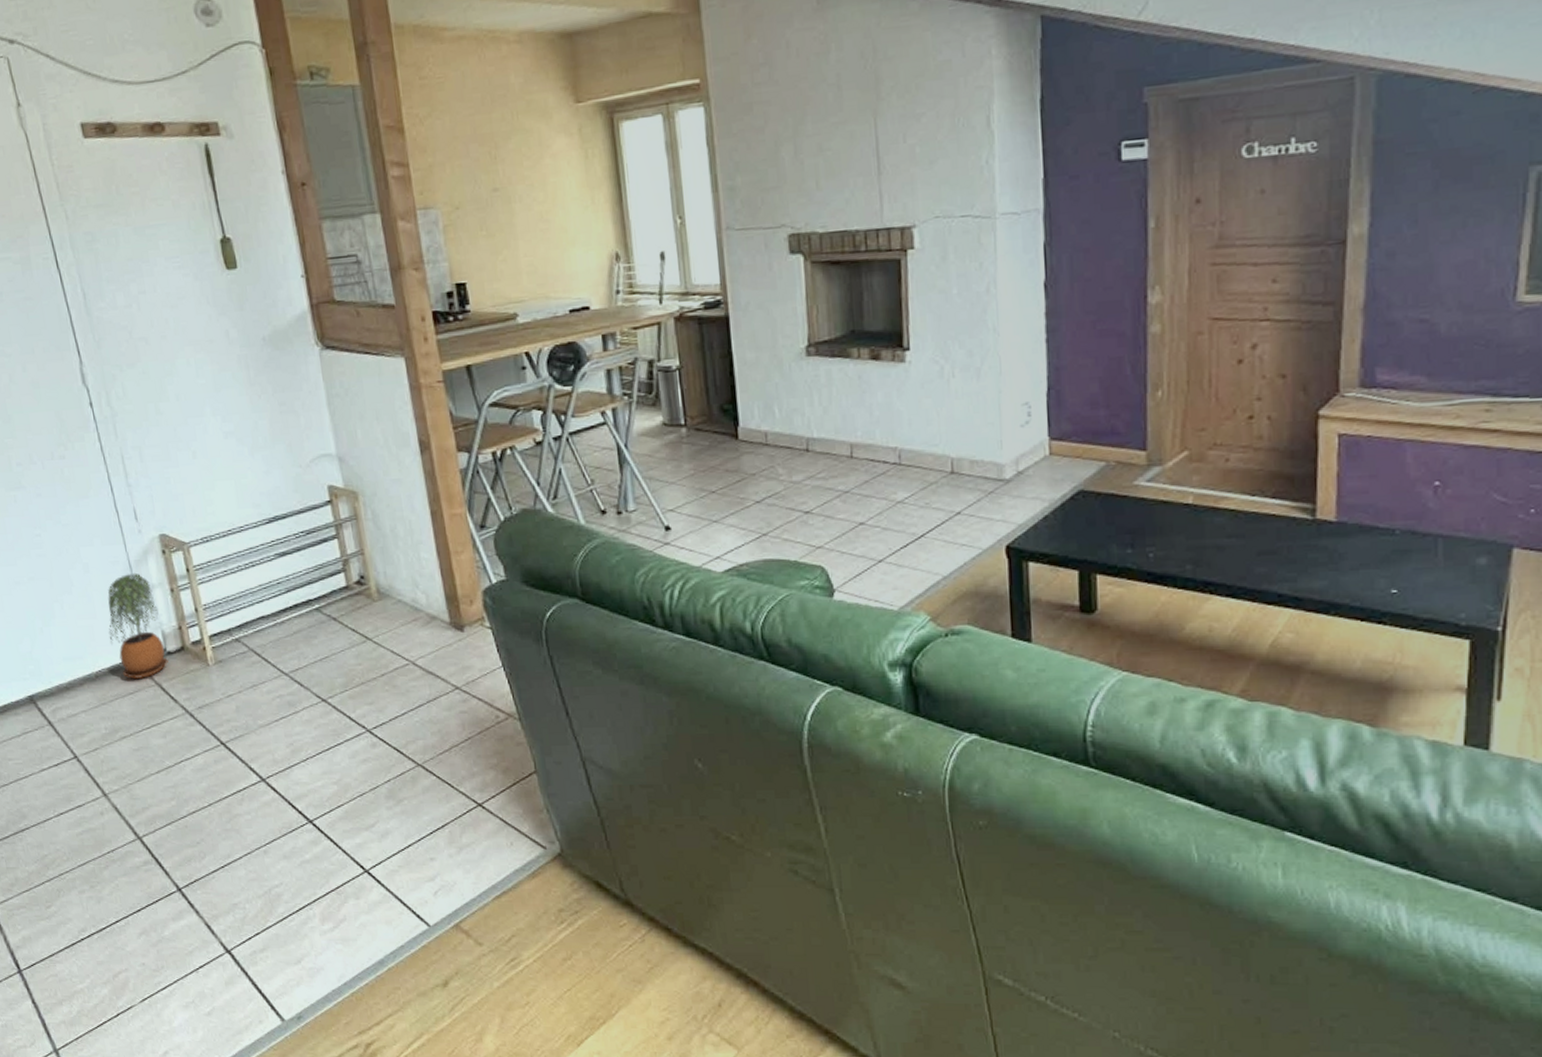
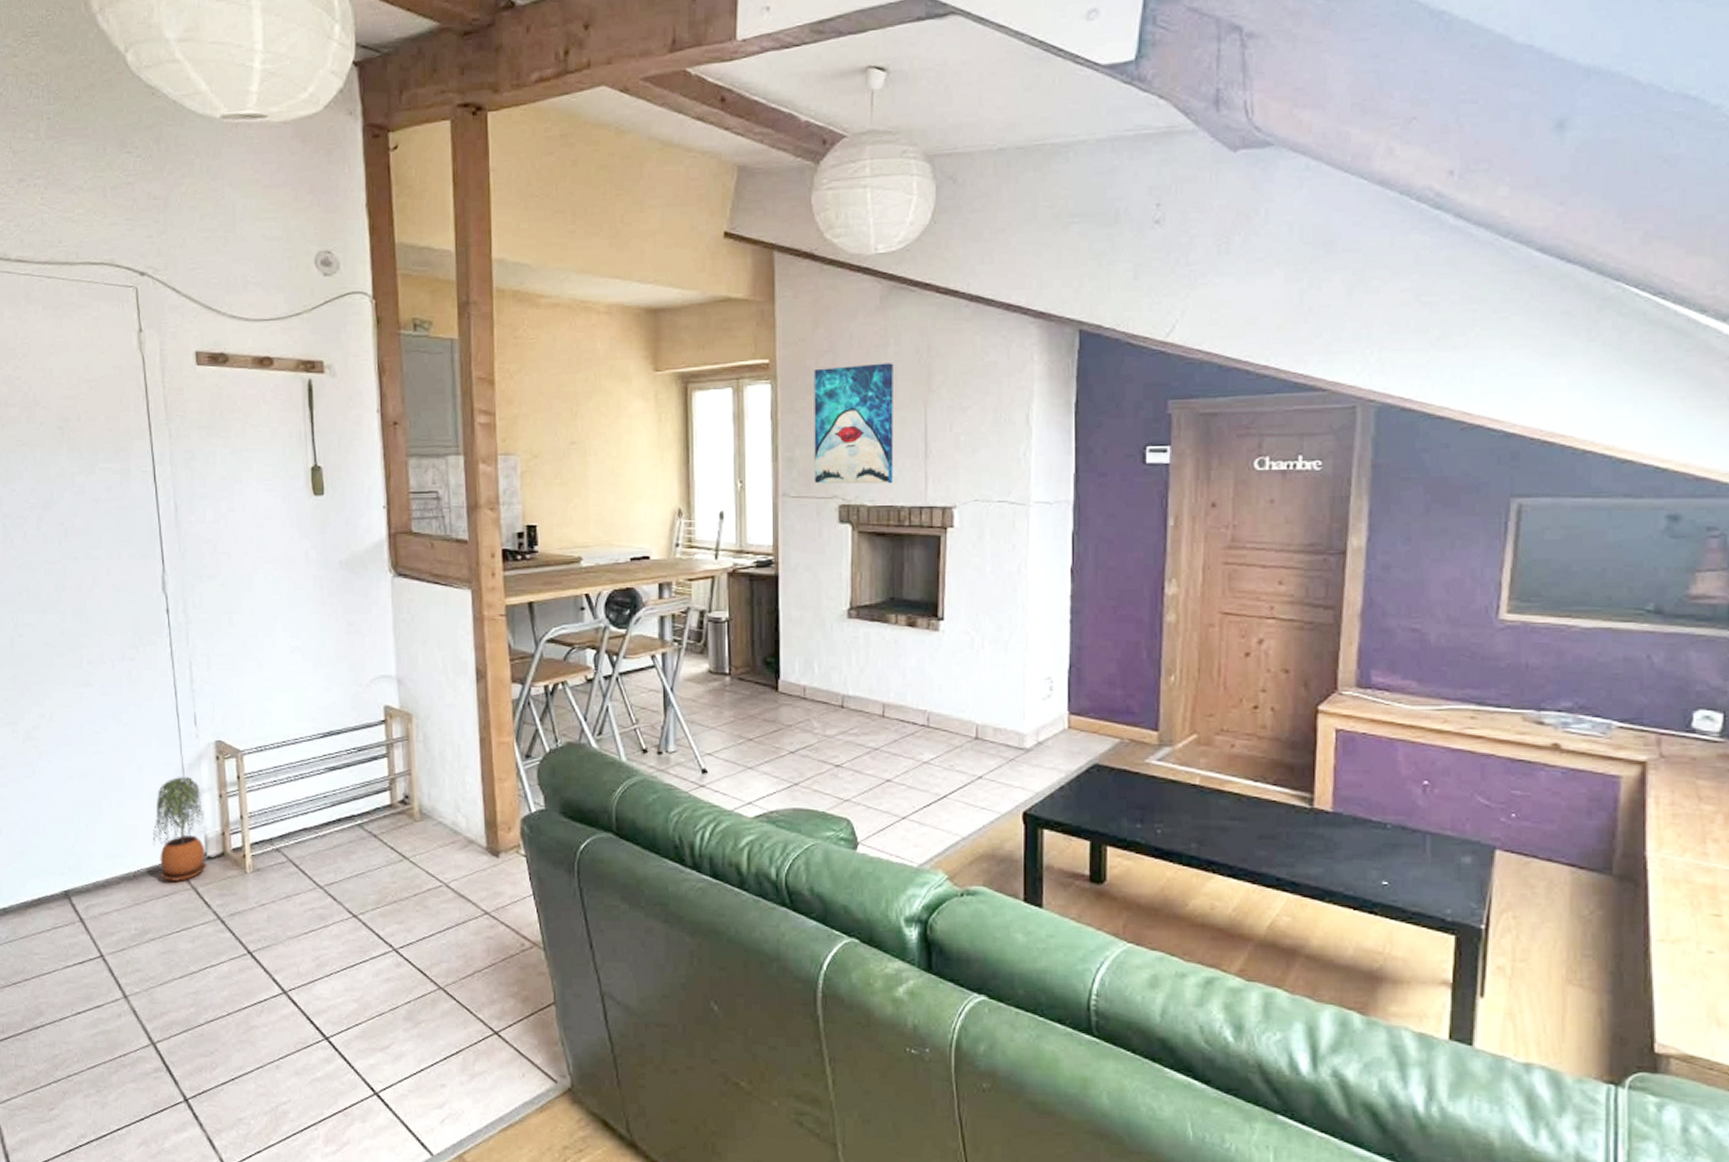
wall art: none [750,71,846,213] -> present [814,363,894,484]

